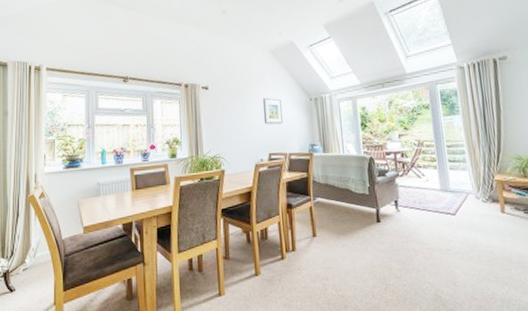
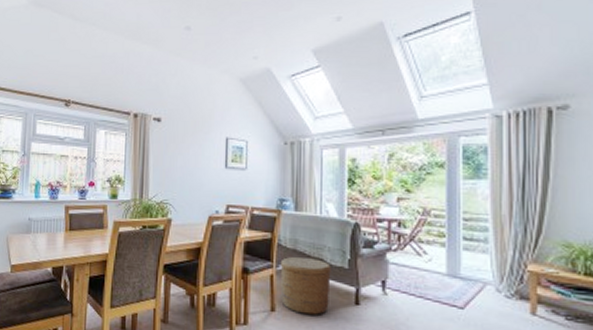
woven basket: none [316,189,358,236] -> present [280,256,331,315]

